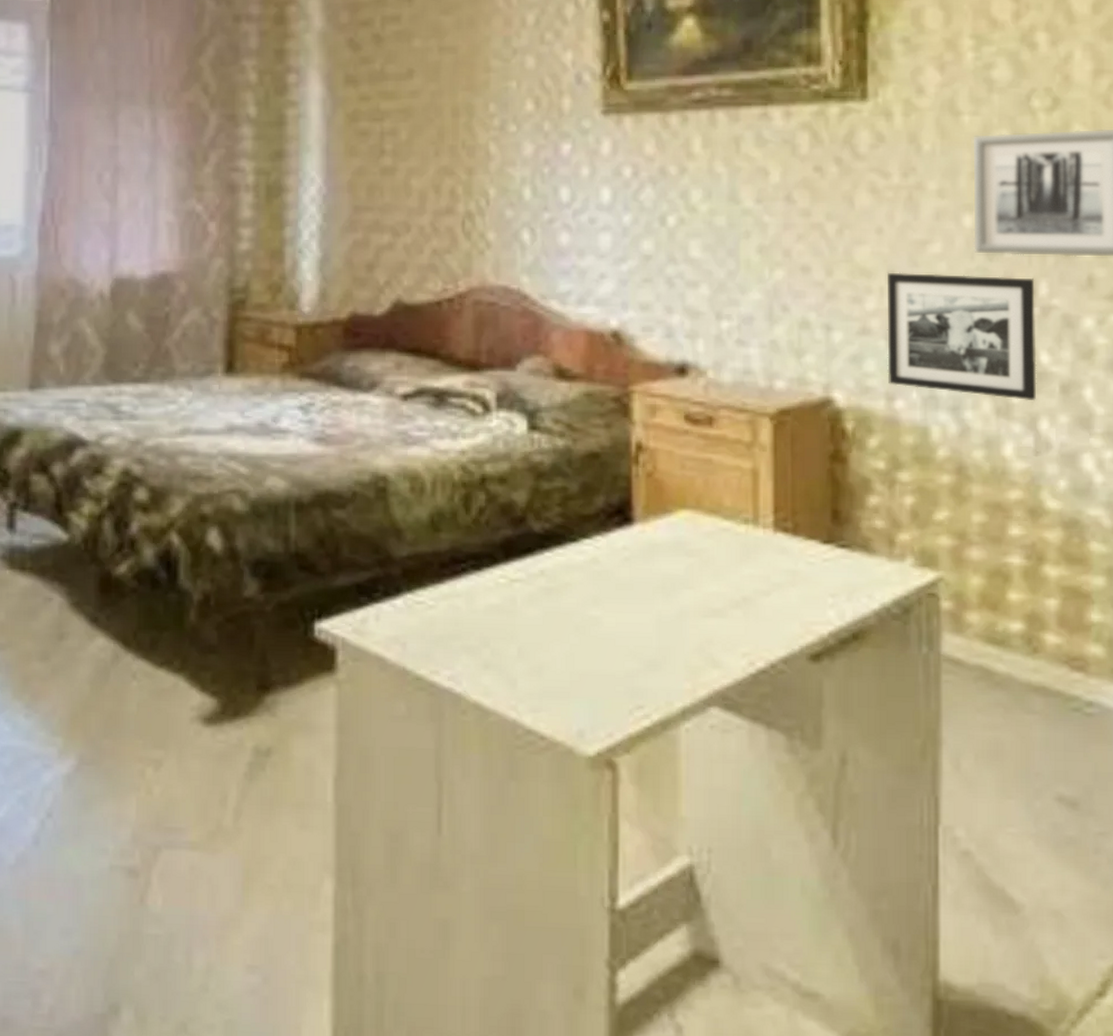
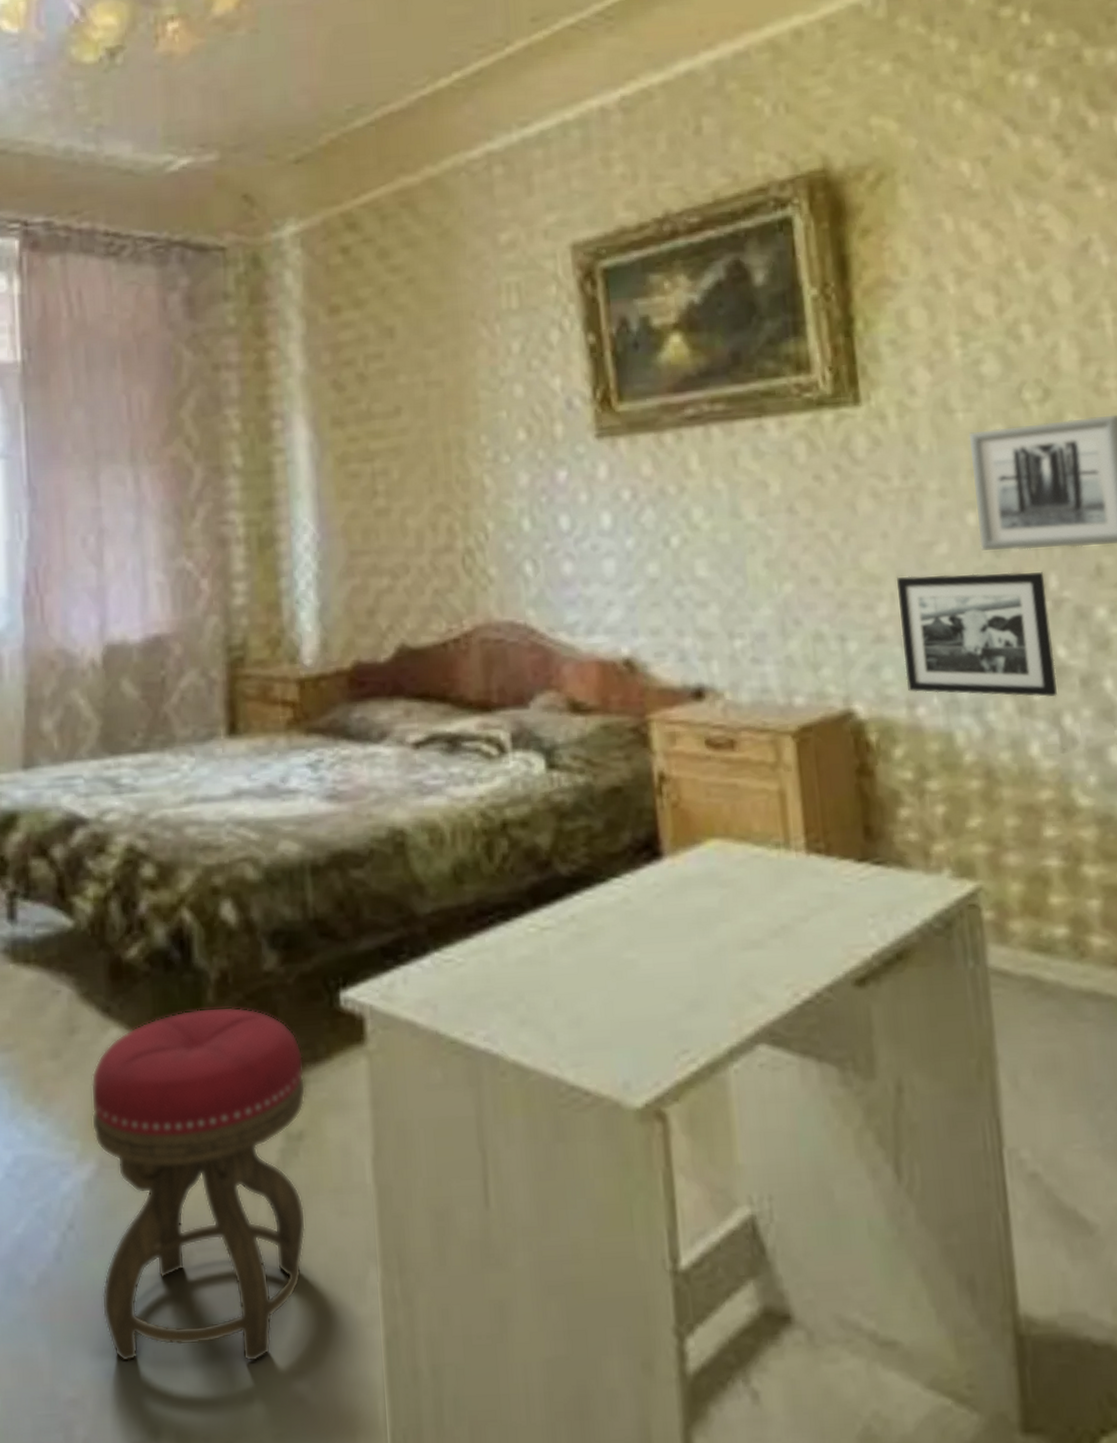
stool: none [74,626,276,953] -> present [90,1006,306,1363]

